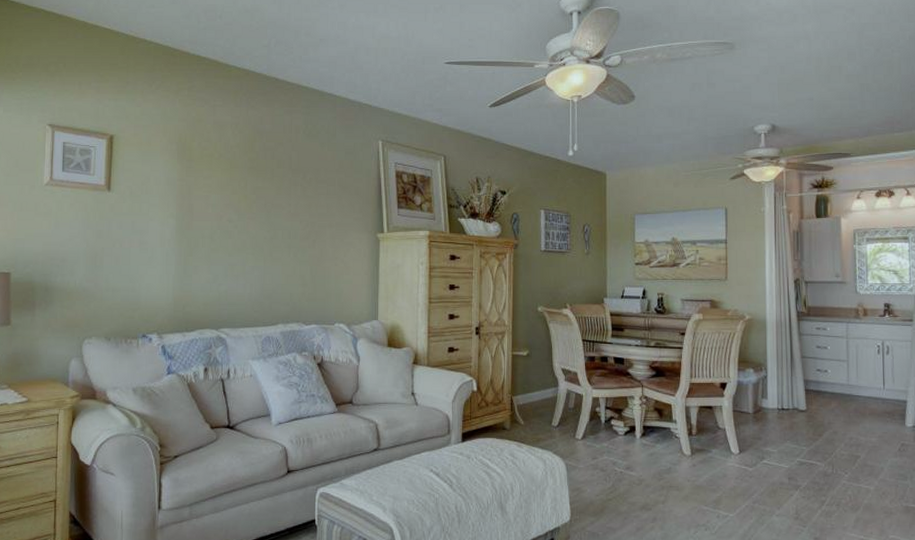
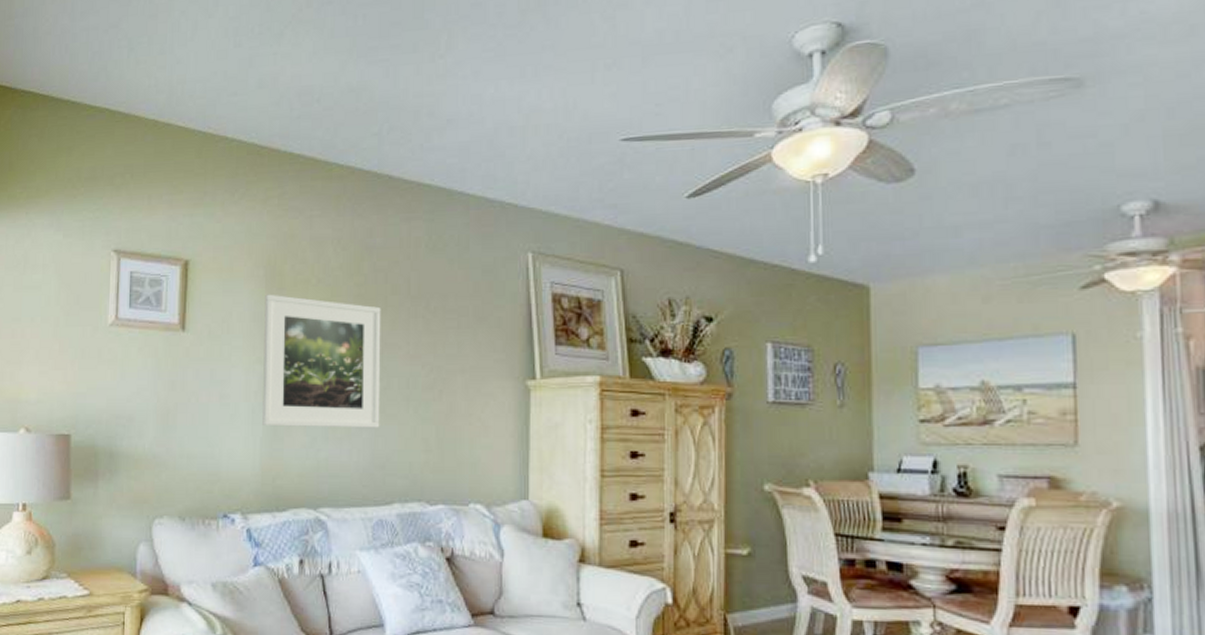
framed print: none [175,164,269,268] -> present [262,294,381,428]

